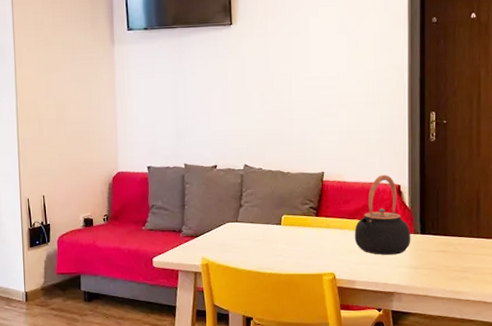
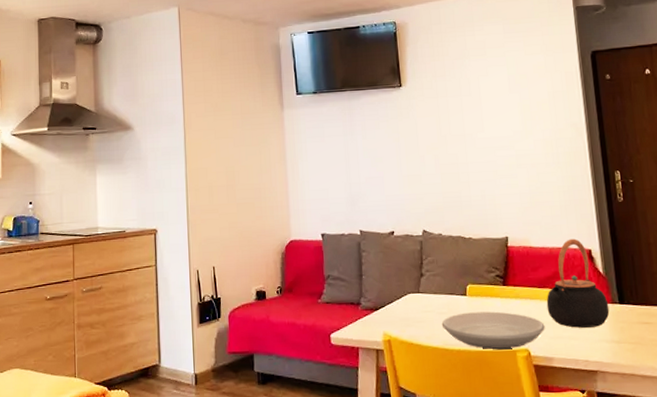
plate: none [256,239,351,273] -> present [441,311,545,349]

